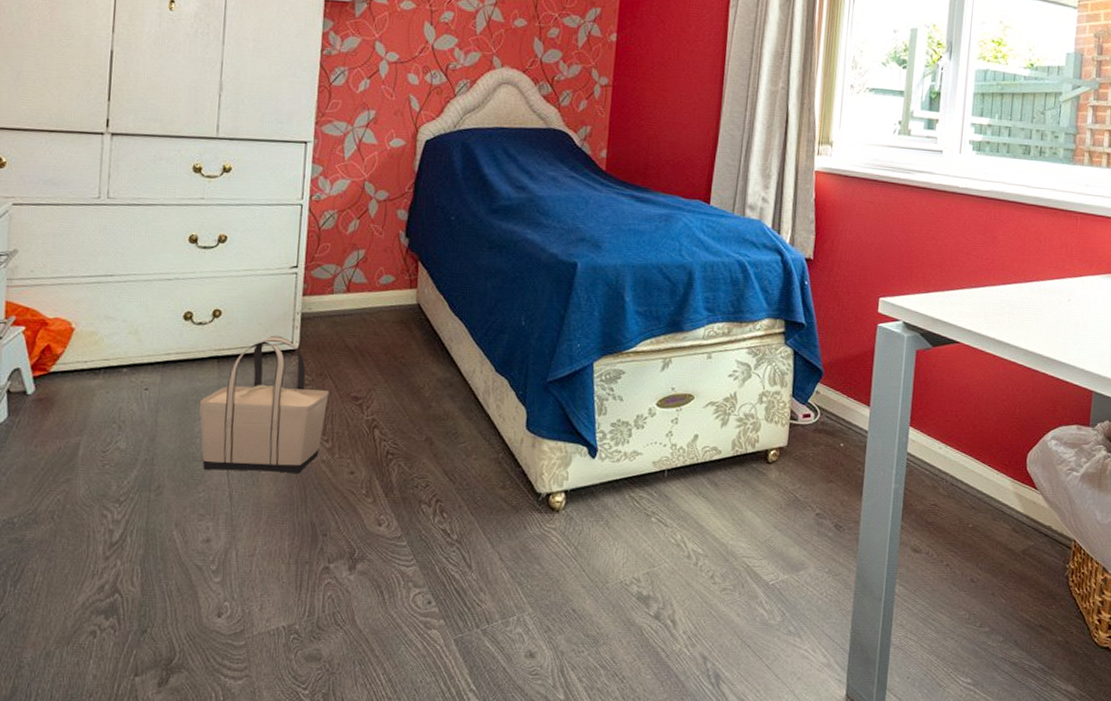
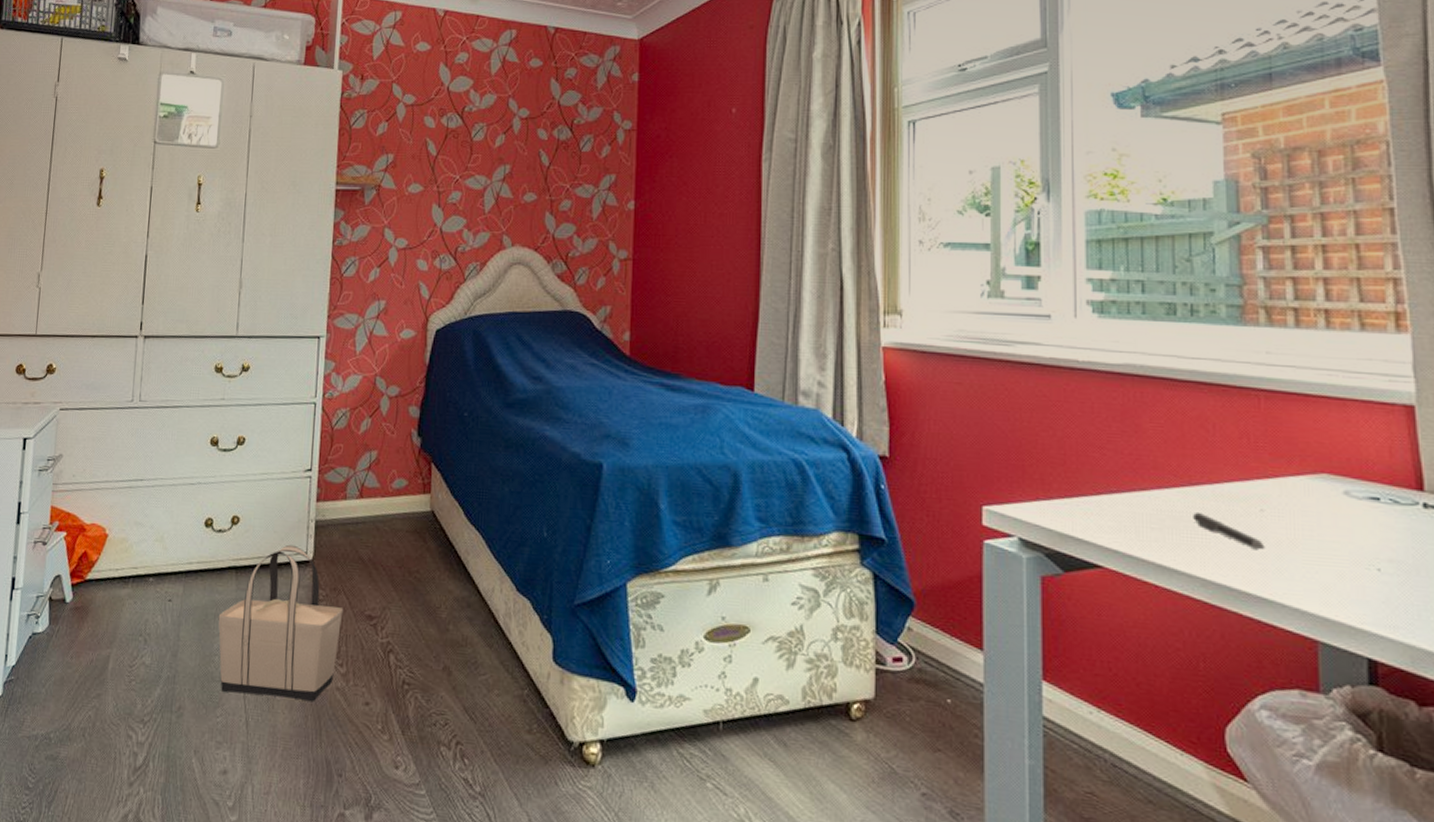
pen: none [1024,301,1068,329] -> present [1193,511,1265,551]

